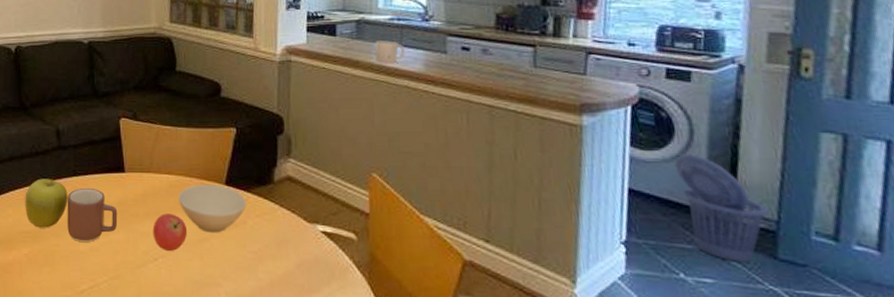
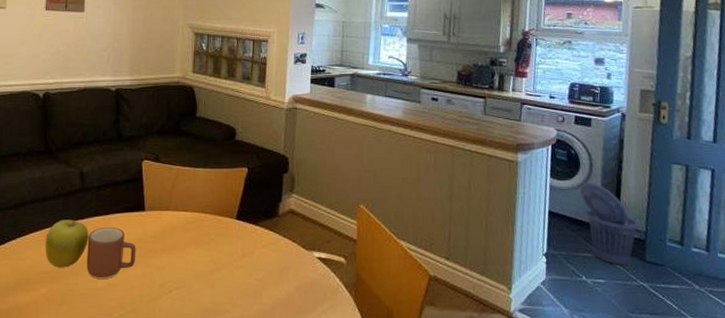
fruit: present [152,213,188,251] -> none [168,248,201,282]
bowl: present [179,184,247,233] -> none [194,220,255,264]
mug: present [375,40,405,64] -> none [365,92,388,111]

